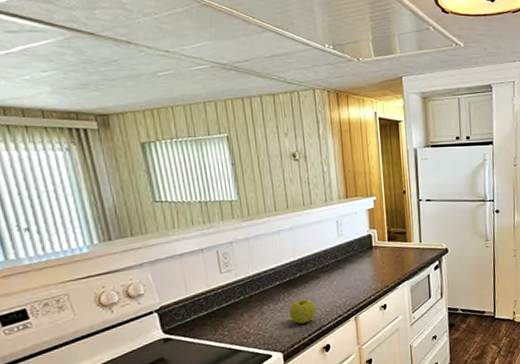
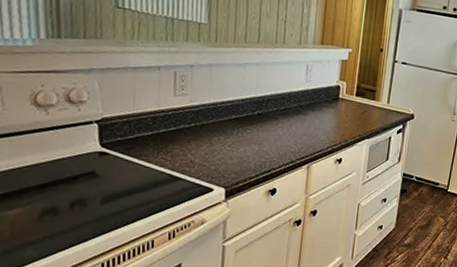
apple: present [289,299,316,324] -> none [240,137,269,163]

